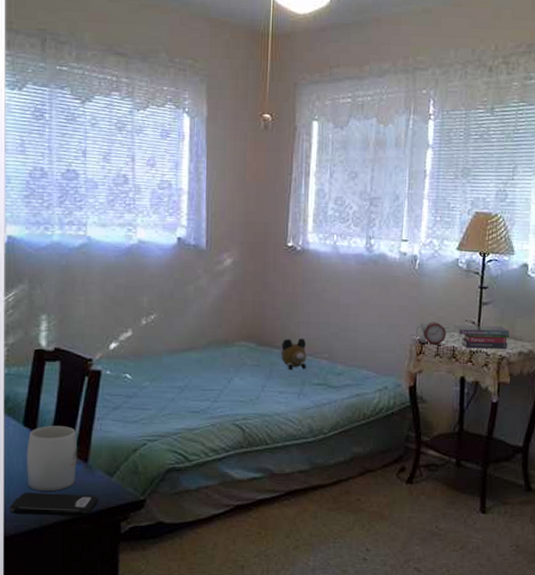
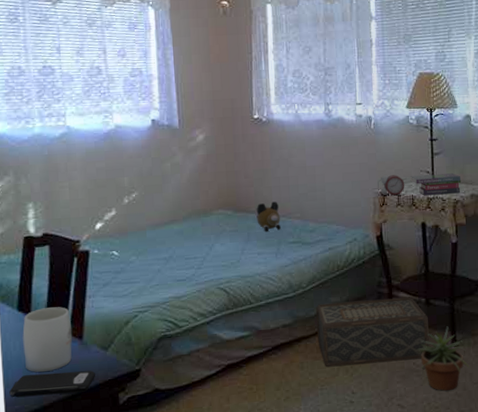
woven basket: none [335,453,457,523] -> present [316,297,429,367]
potted plant: none [442,491,496,559] -> present [418,326,469,391]

